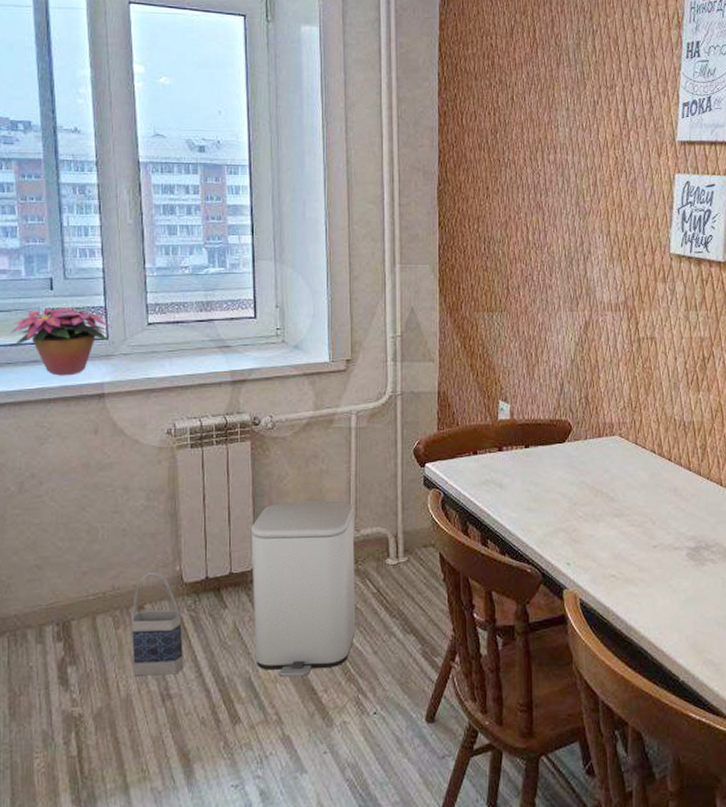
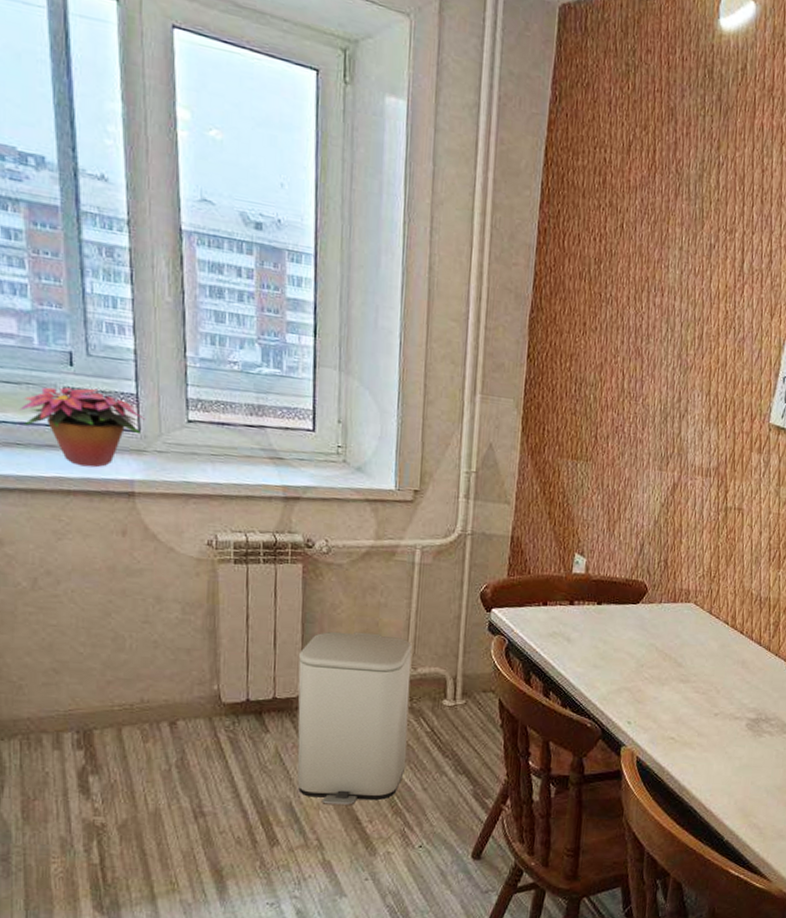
bag: present [132,573,184,676] -> none [162,689,220,793]

